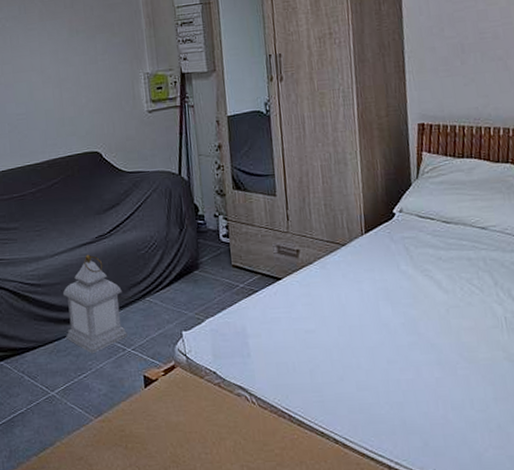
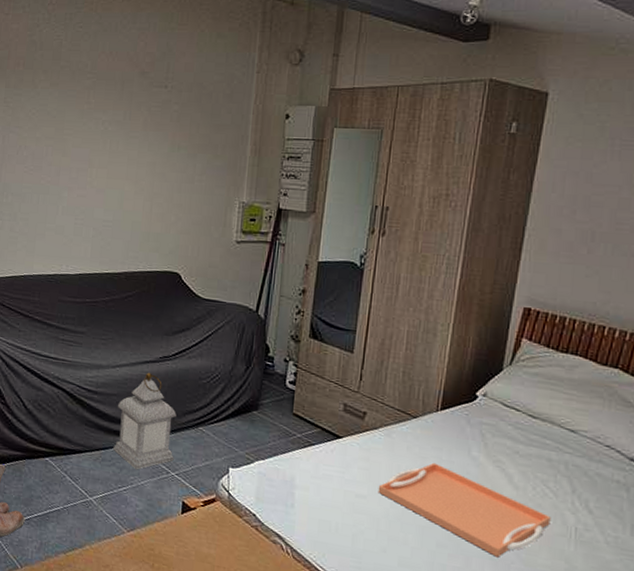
serving tray: none [323,284,483,361] -> present [378,462,551,557]

